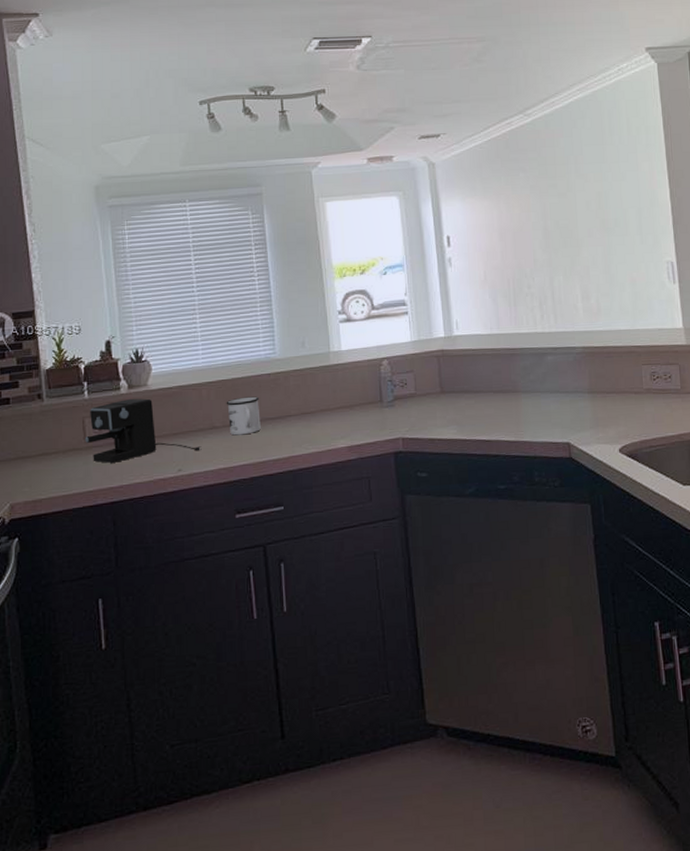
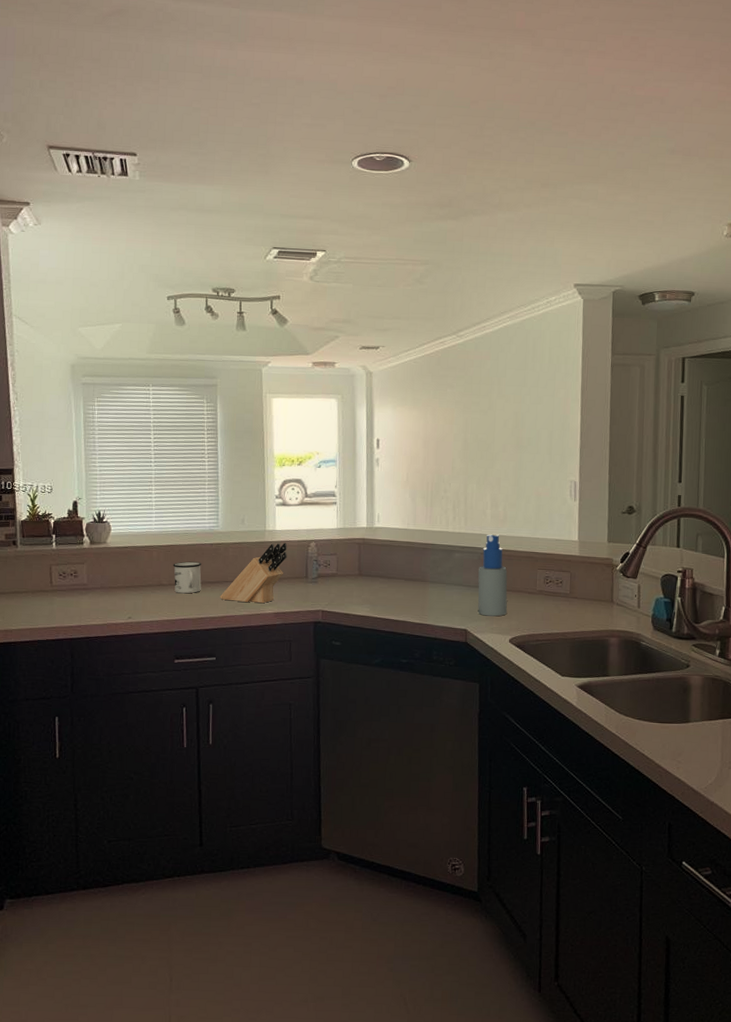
coffee maker: present [85,398,202,463] -> none [51,552,150,606]
knife block: none [283,364,357,439] -> present [220,543,288,604]
spray bottle: none [575,330,613,425] -> present [478,534,508,617]

